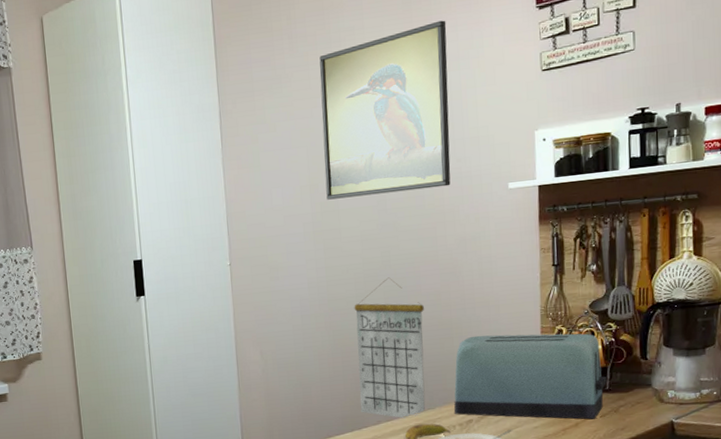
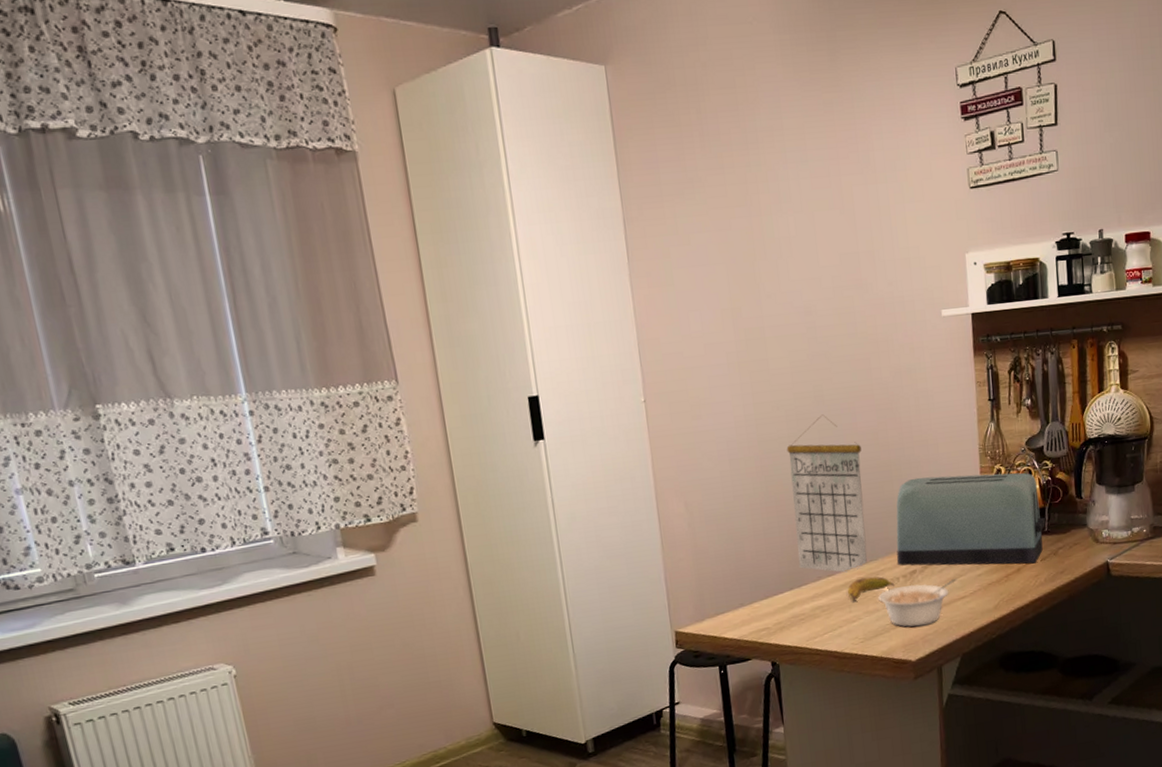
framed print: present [319,20,451,200] -> none [735,125,883,326]

